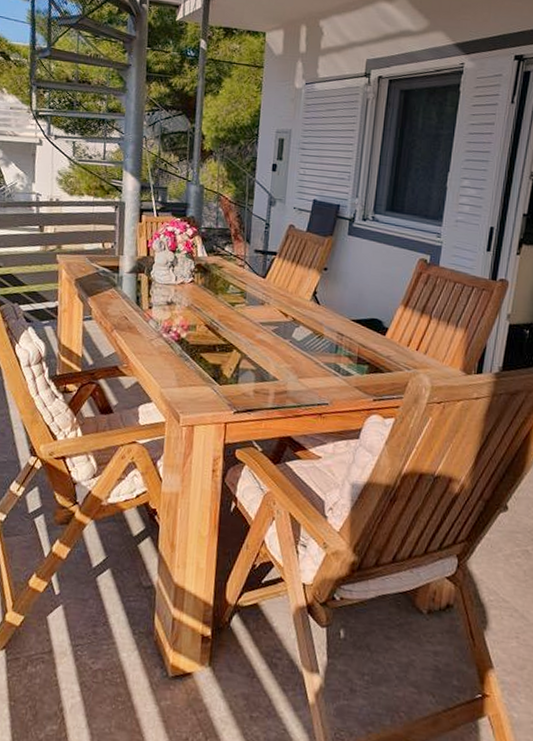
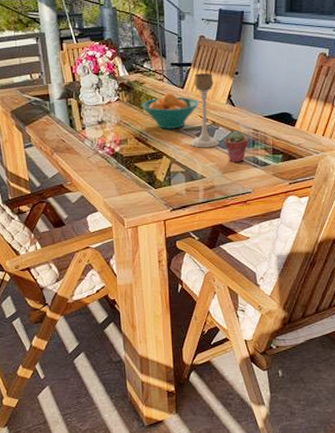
fruit bowl: none [216,281,280,321] -> present [141,93,199,129]
candle holder: none [265,263,299,347] -> present [190,72,219,148]
potted succulent: none [303,331,331,368] -> present [224,130,248,162]

